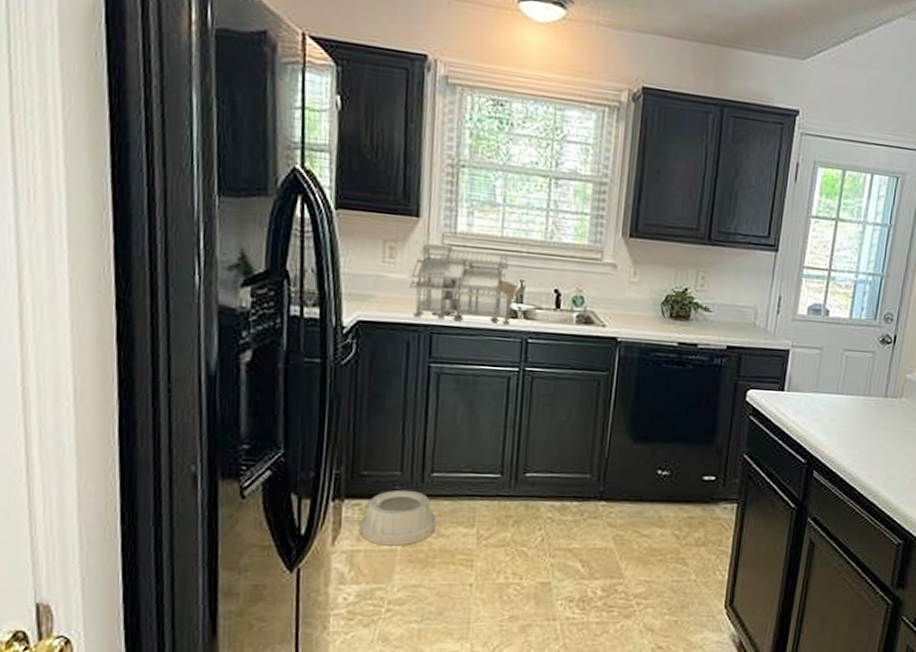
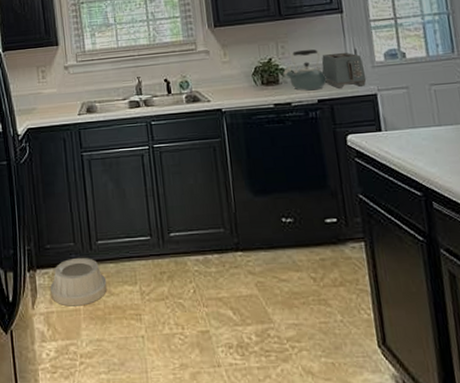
dish rack: present [410,243,518,325] -> none [59,60,137,120]
kettle: none [697,285,742,335] -> present [283,49,327,91]
toaster: none [740,295,785,339] -> present [321,52,367,88]

